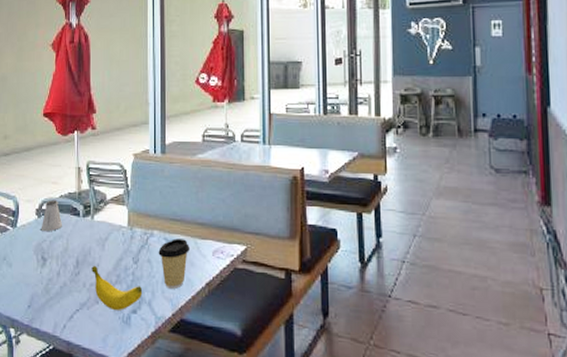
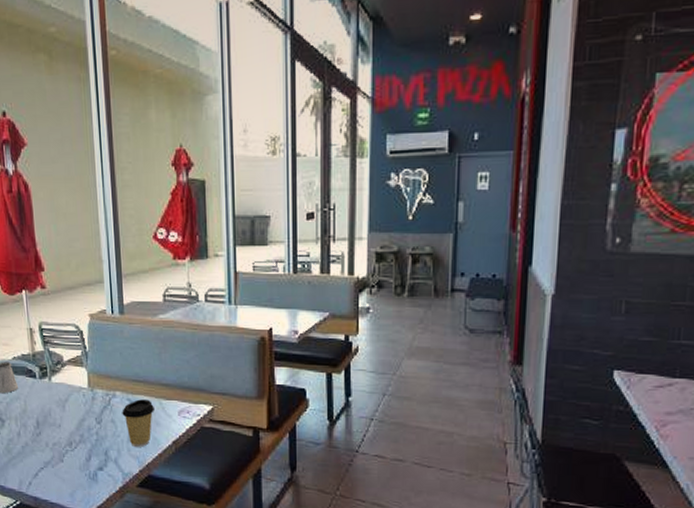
banana: present [92,265,143,310] -> none [53,425,108,468]

